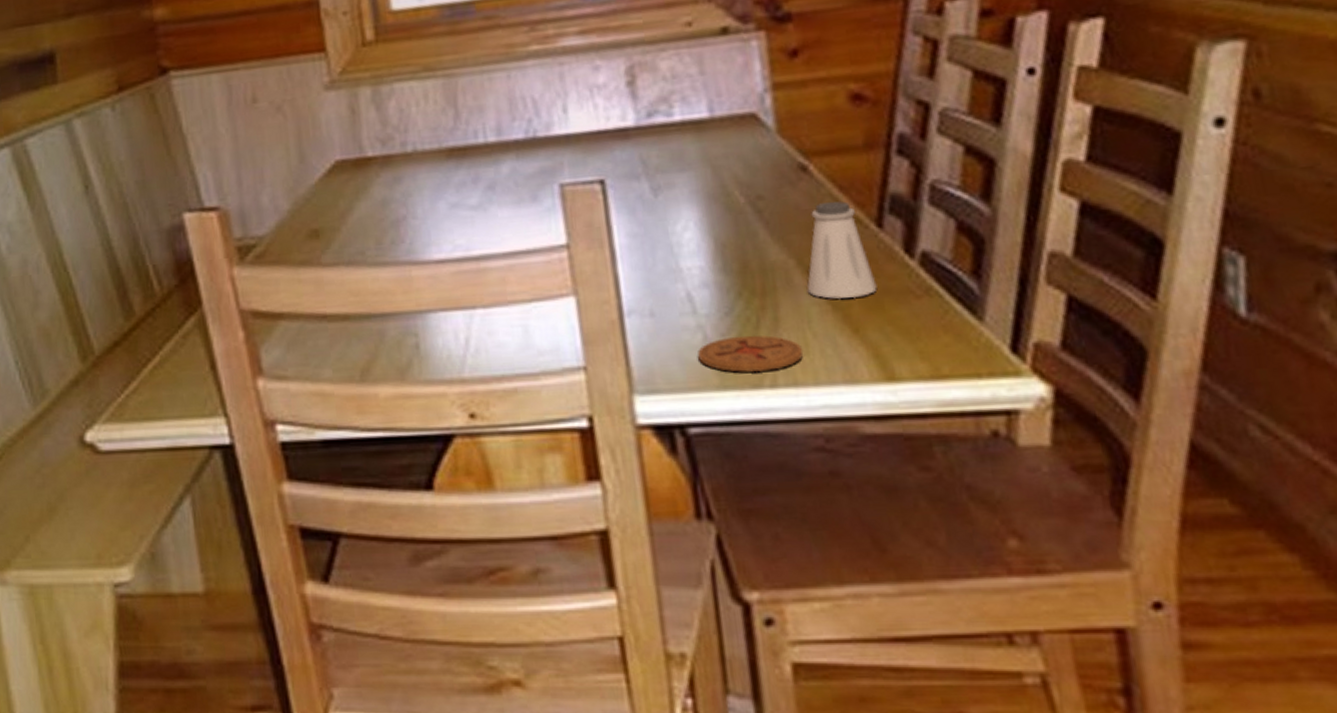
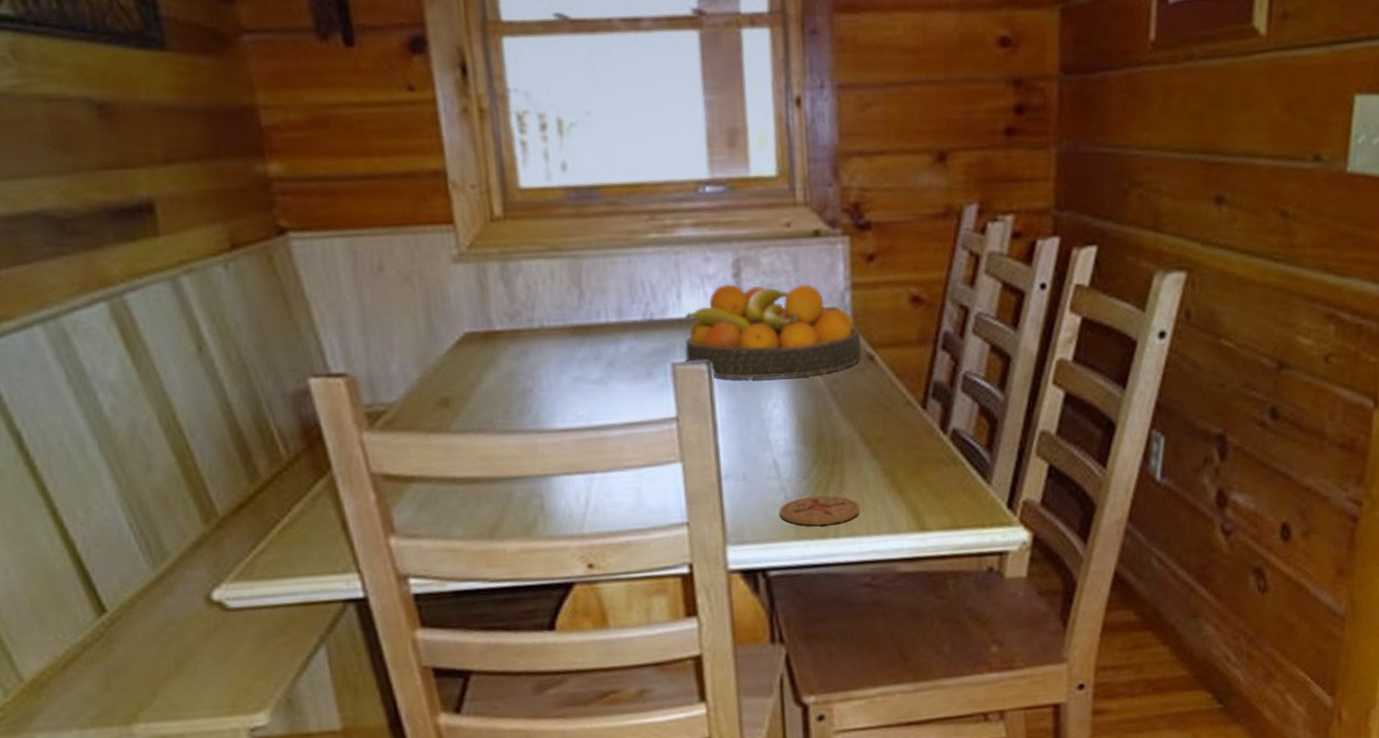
fruit bowl: none [572,88,791,200] -> present [684,283,862,380]
saltshaker: present [806,201,878,299] -> none [866,387,918,466]

